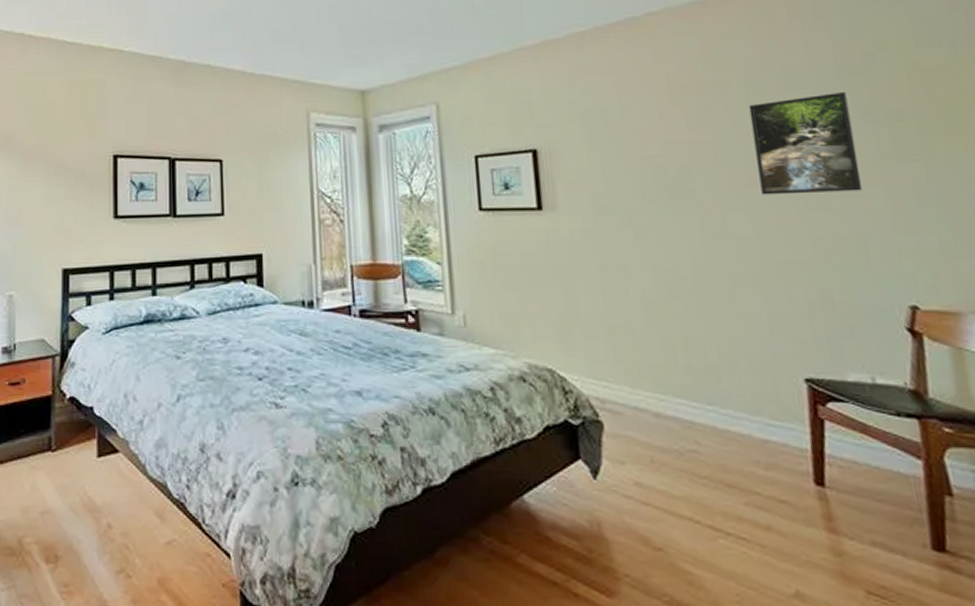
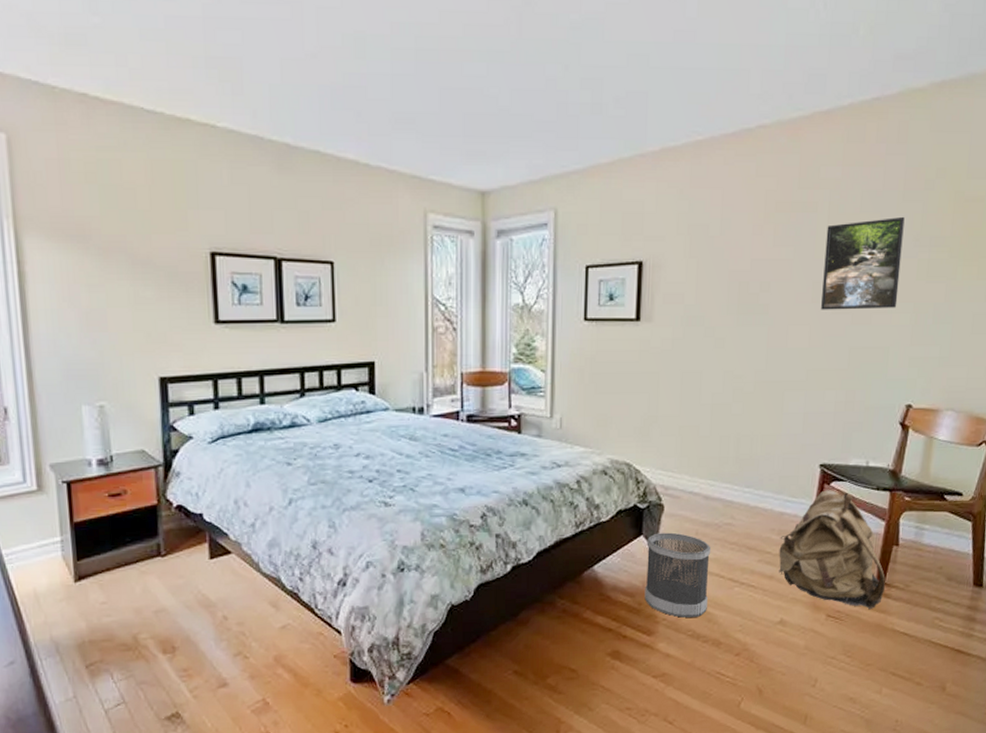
wastebasket: none [588,457,685,576] -> present [644,532,711,618]
backpack: none [769,413,950,588] -> present [779,490,886,609]

